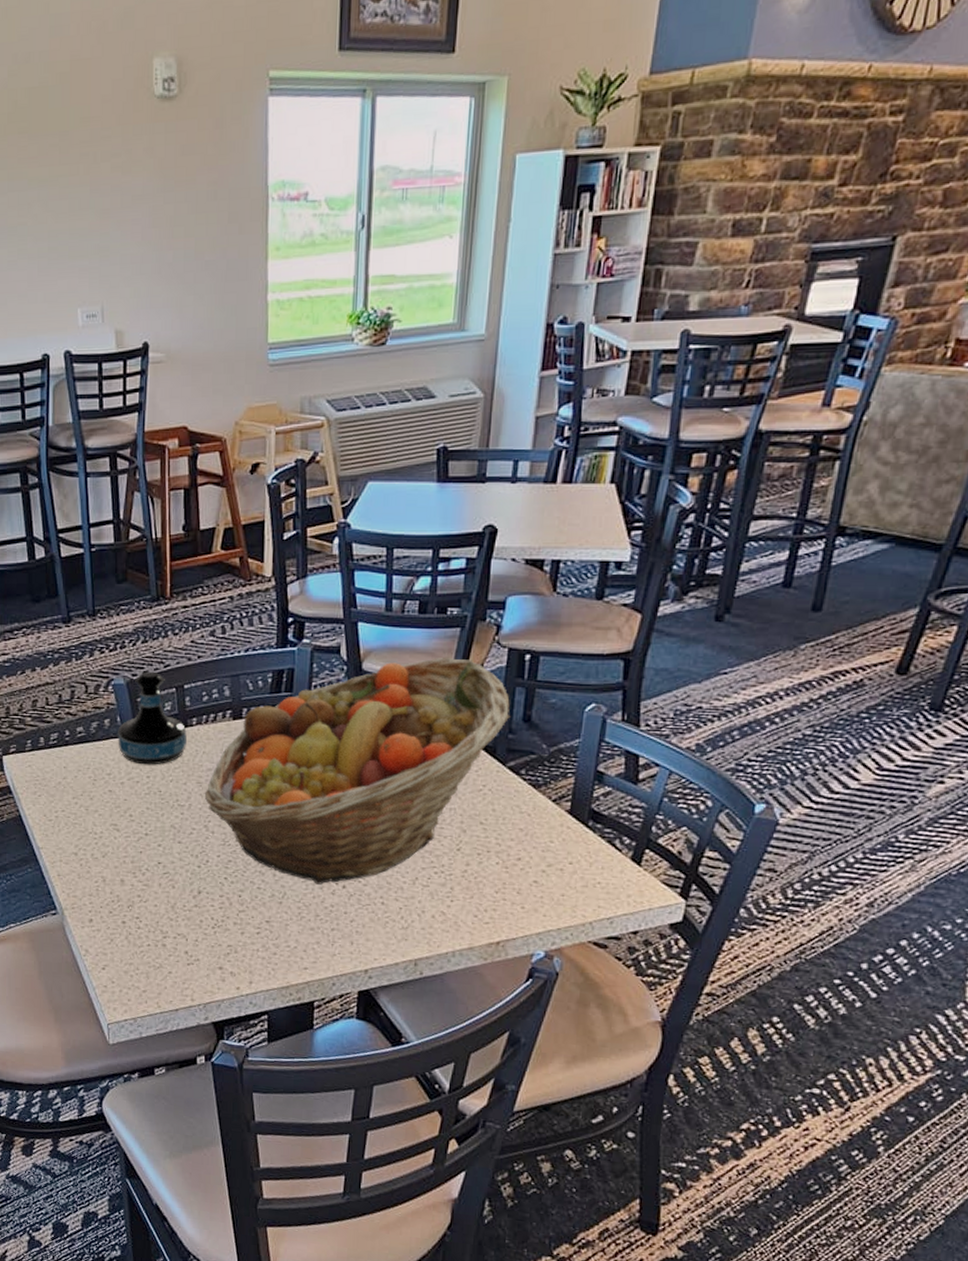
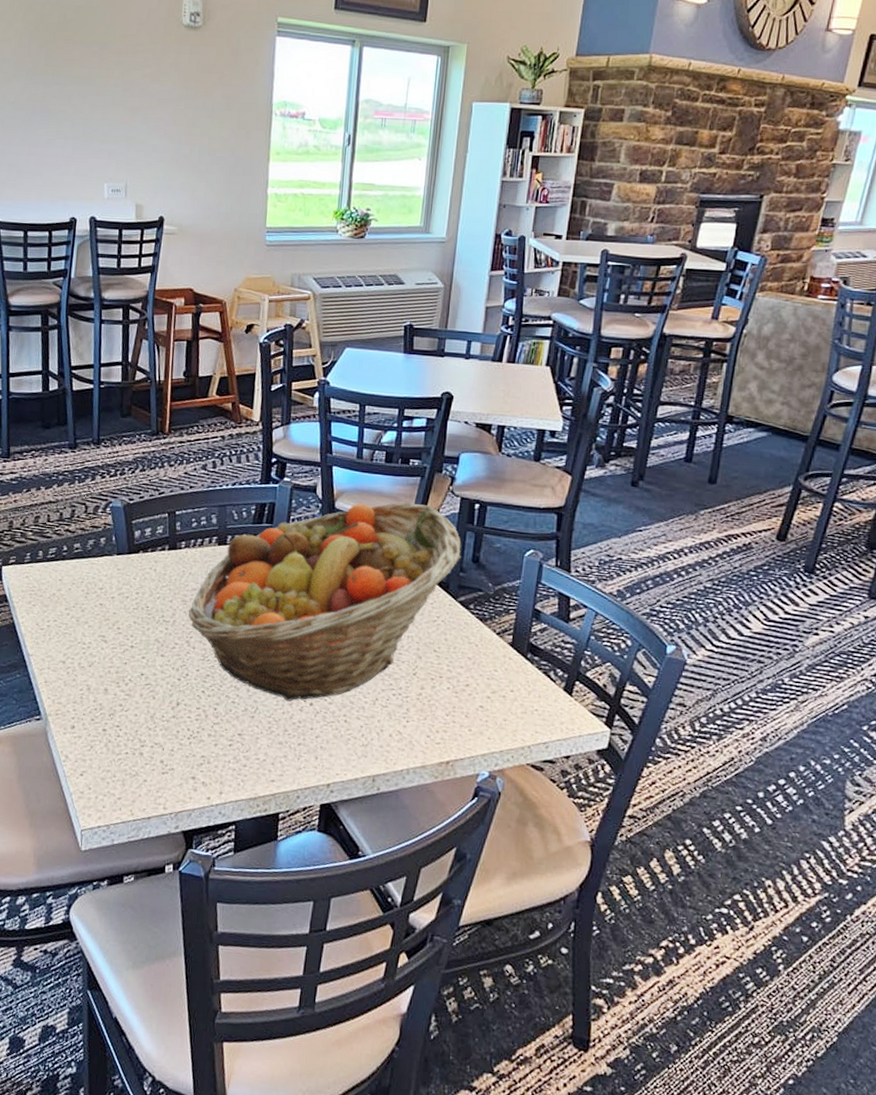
tequila bottle: present [118,671,187,765] -> none [111,496,176,583]

